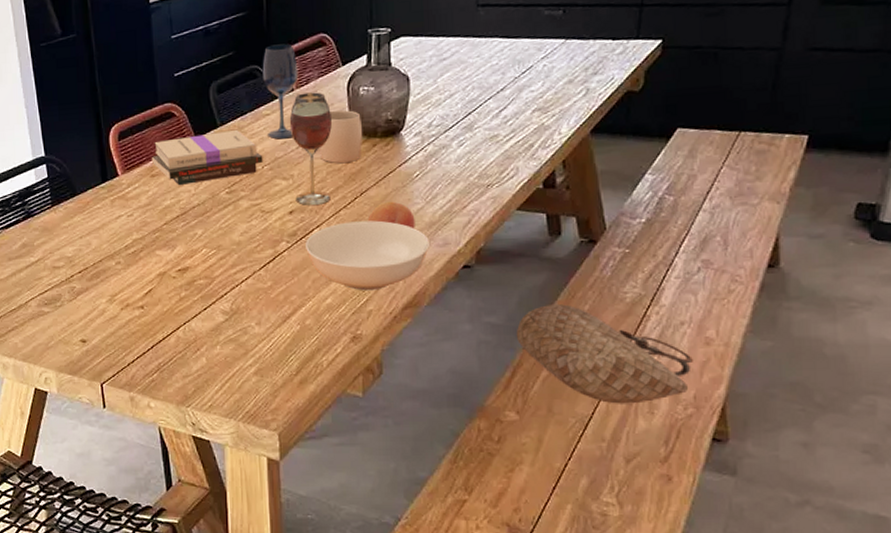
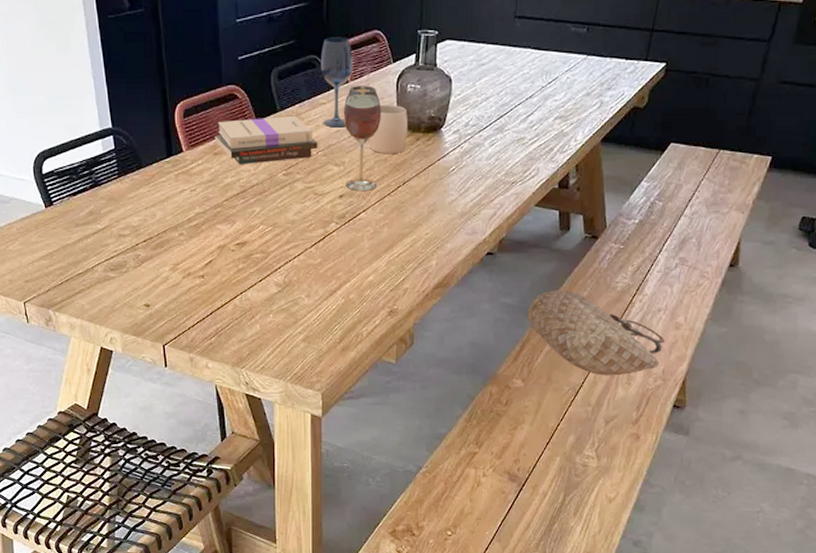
bowl: present [304,220,431,291] -> none [352,208,461,271]
fruit: present [367,201,415,230] -> none [408,192,449,218]

